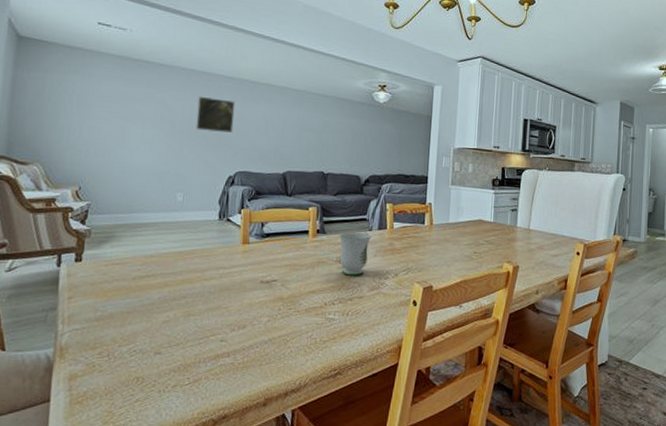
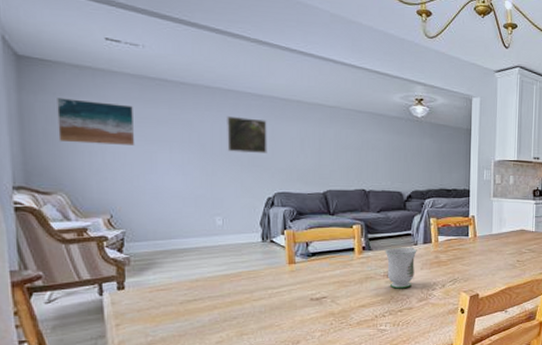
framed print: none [43,75,114,121] -> present [57,98,135,145]

